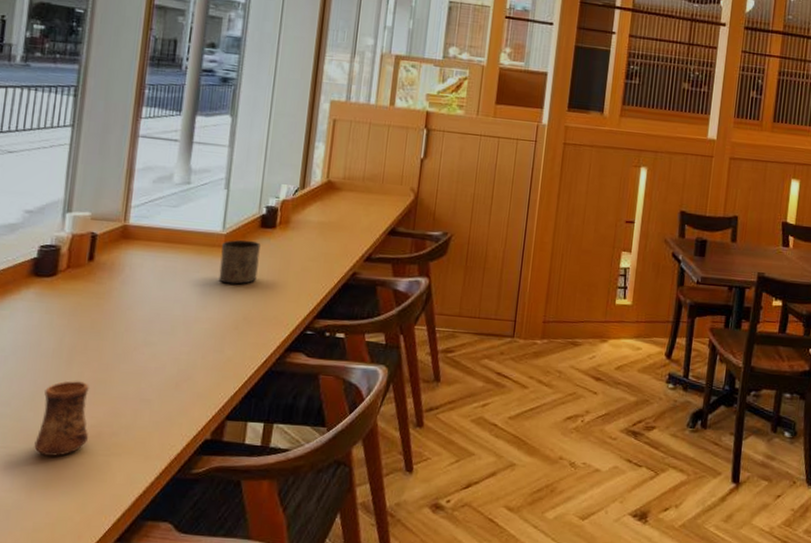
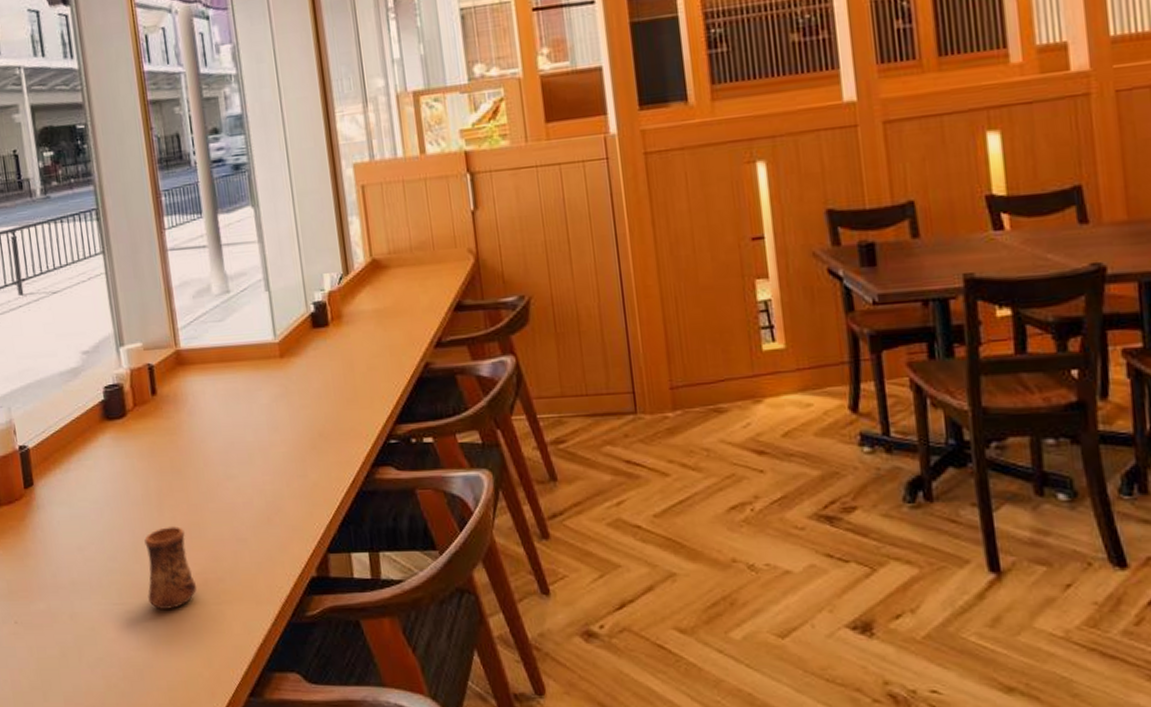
cup: present [218,239,261,285] -> none [276,344,322,399]

